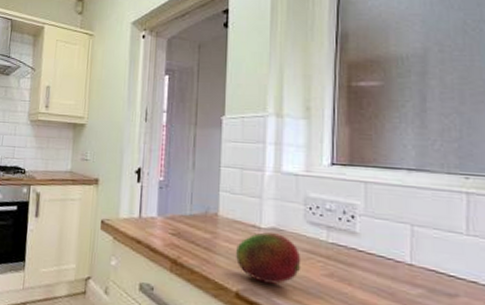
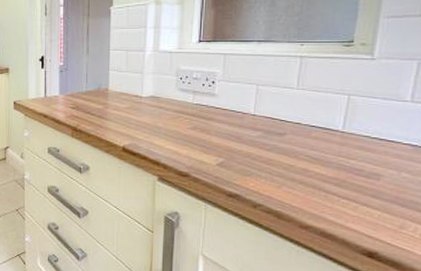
fruit: present [236,232,301,284] -> none [123,100,173,138]

